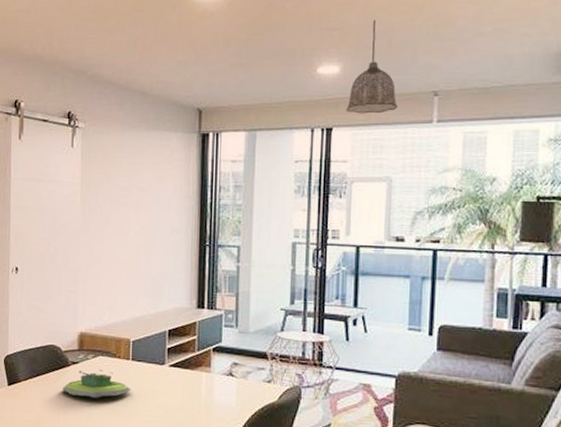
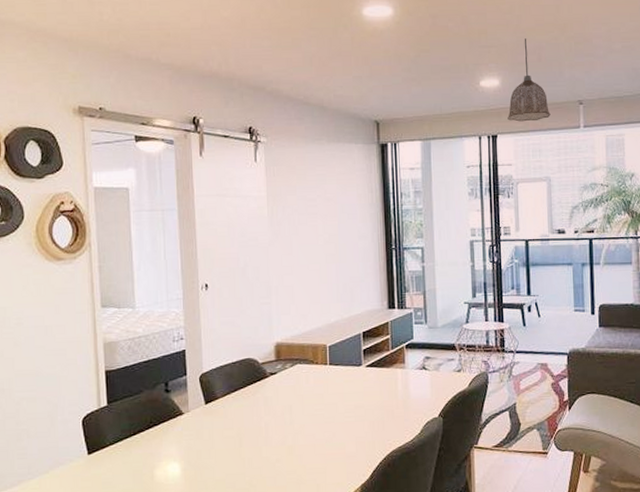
plant pot: present [62,369,132,398] -> none [262,377,331,406]

